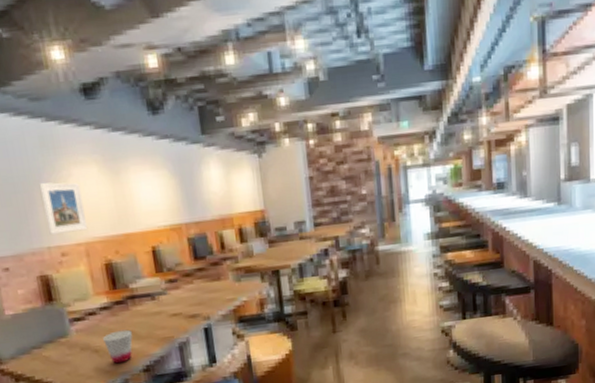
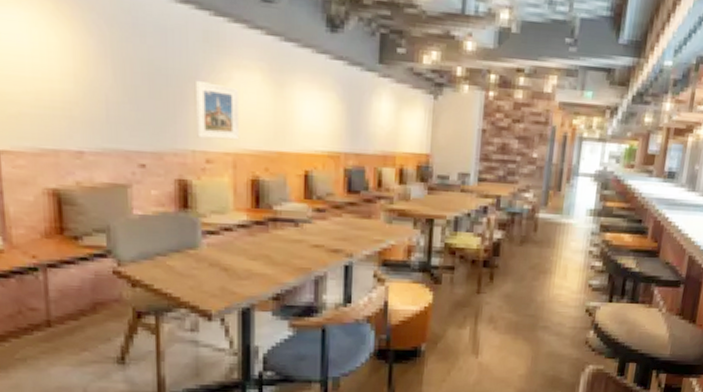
cup: present [103,329,133,364] -> none [235,252,269,287]

